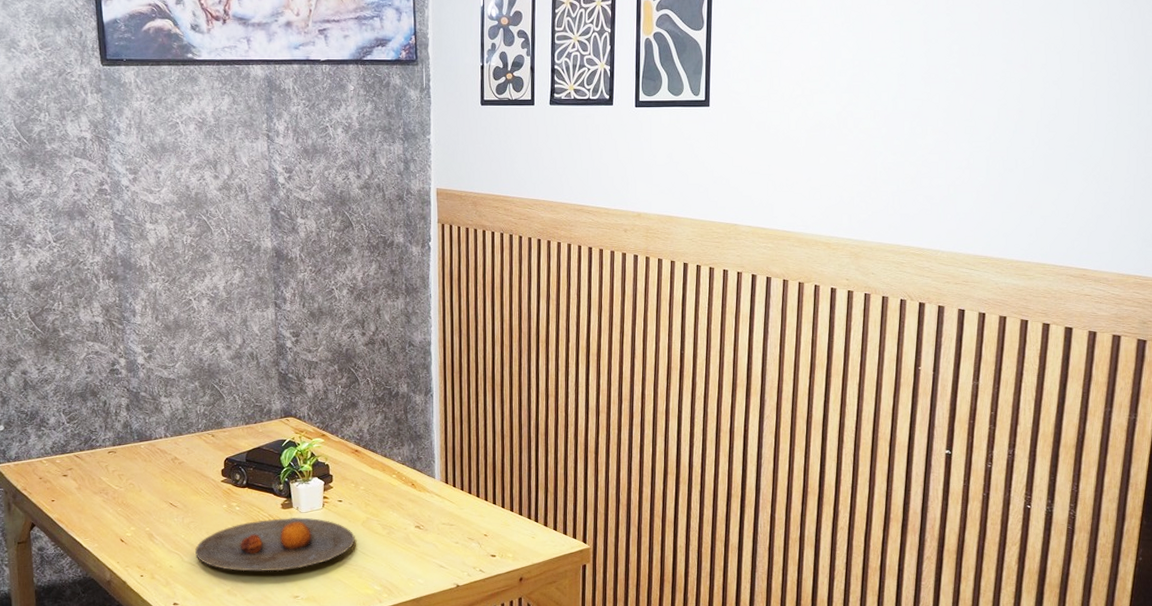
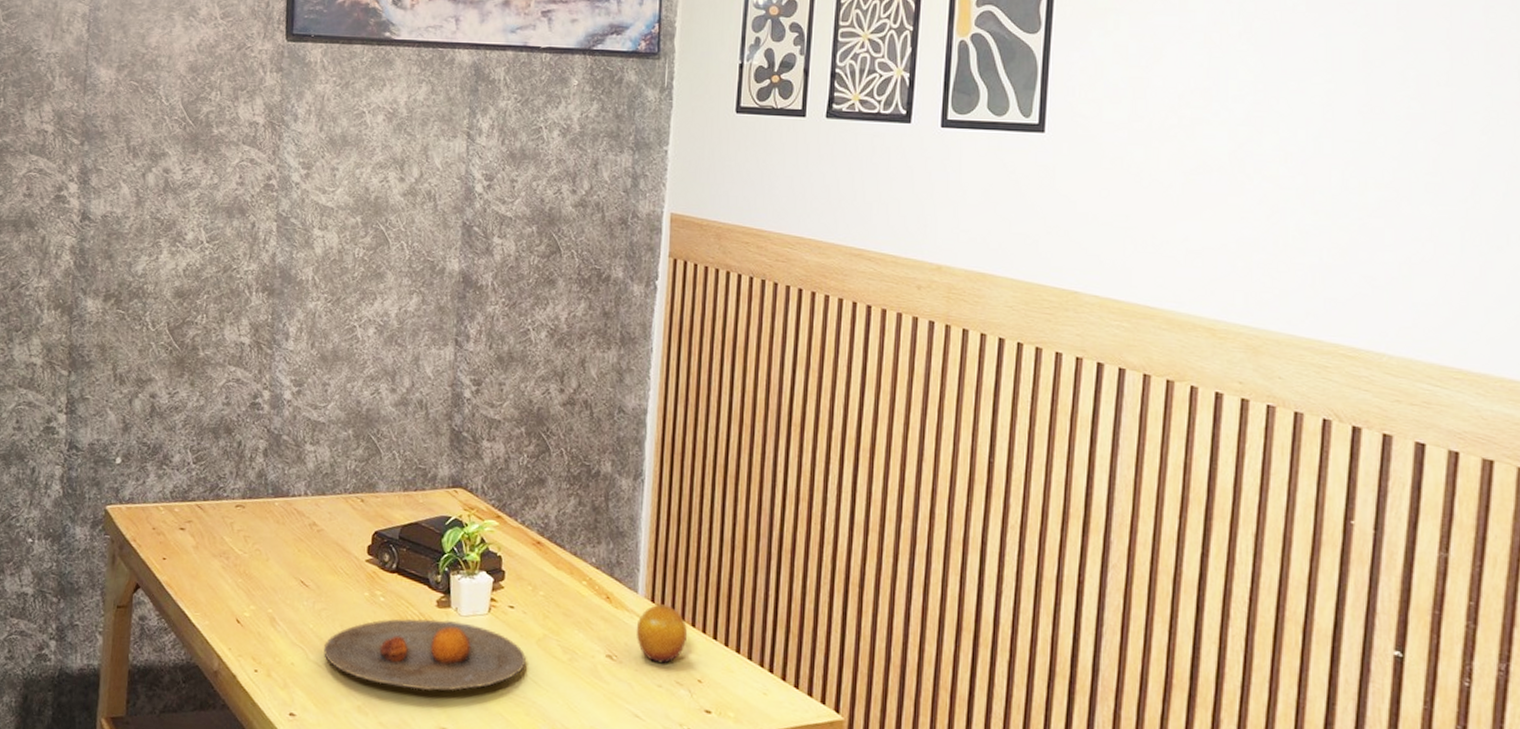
fruit: none [436,484,475,527] -> present [636,604,688,664]

